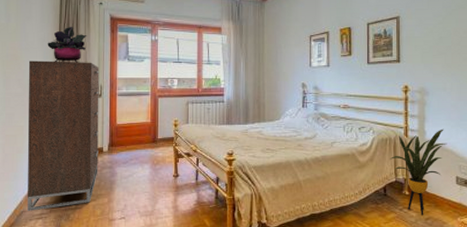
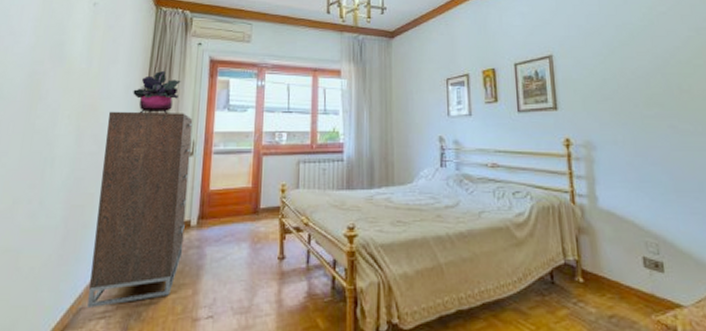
house plant: present [390,129,447,215] -> none [555,193,627,312]

